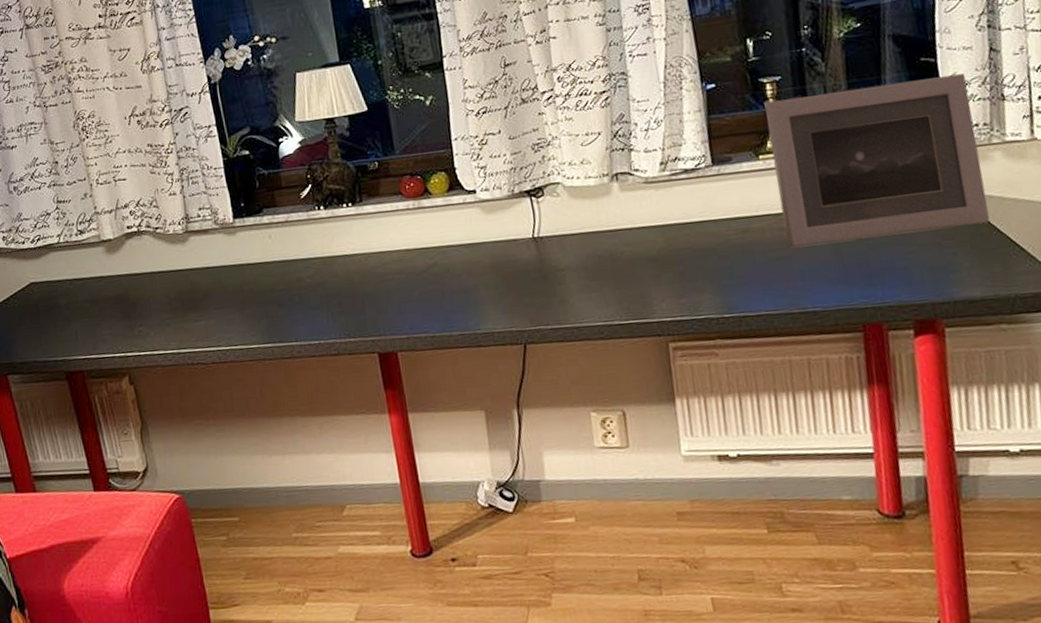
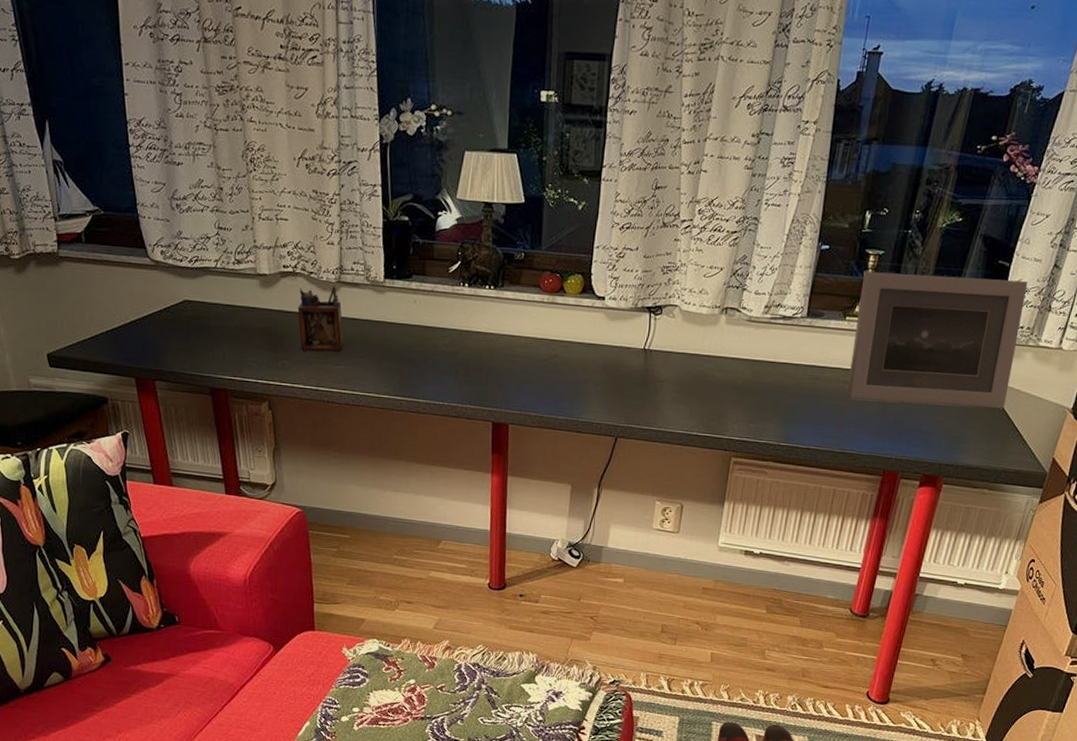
desk organizer: none [147,237,201,313] -> present [298,286,344,352]

